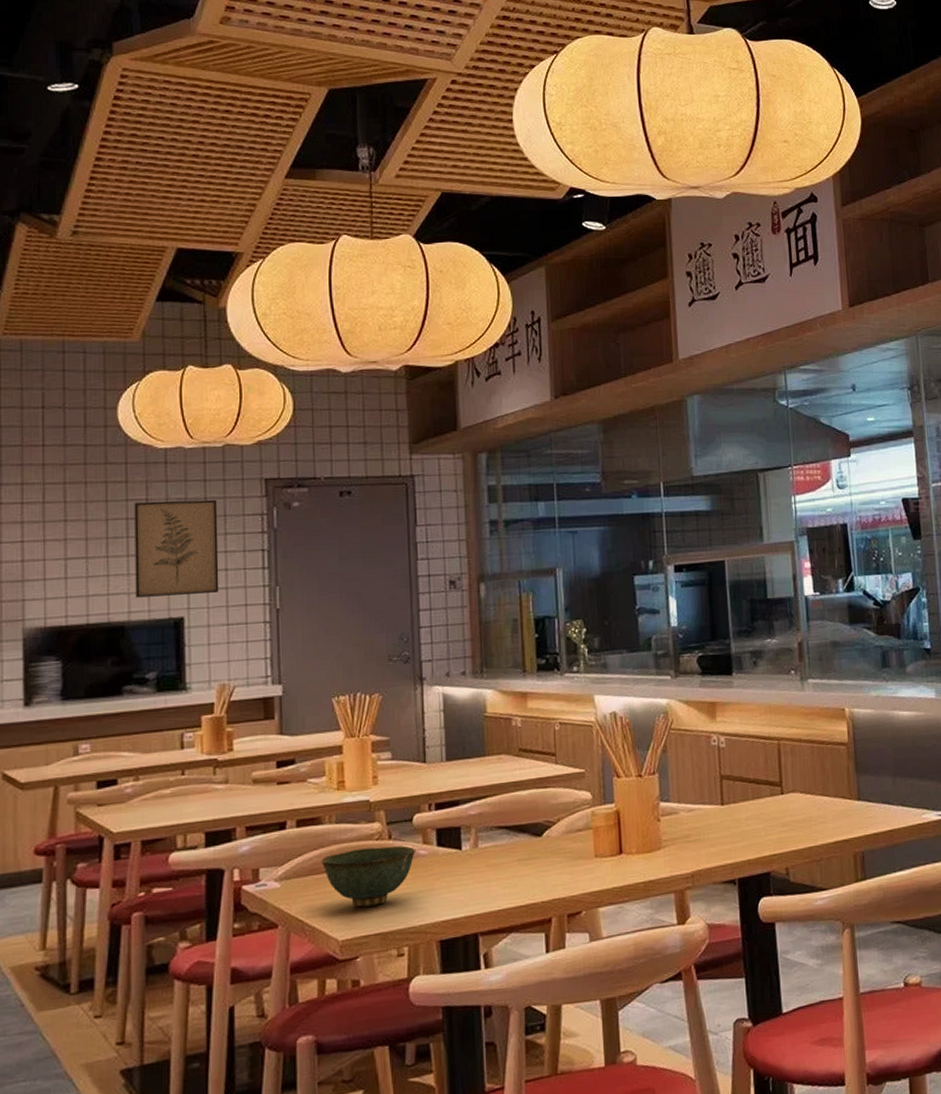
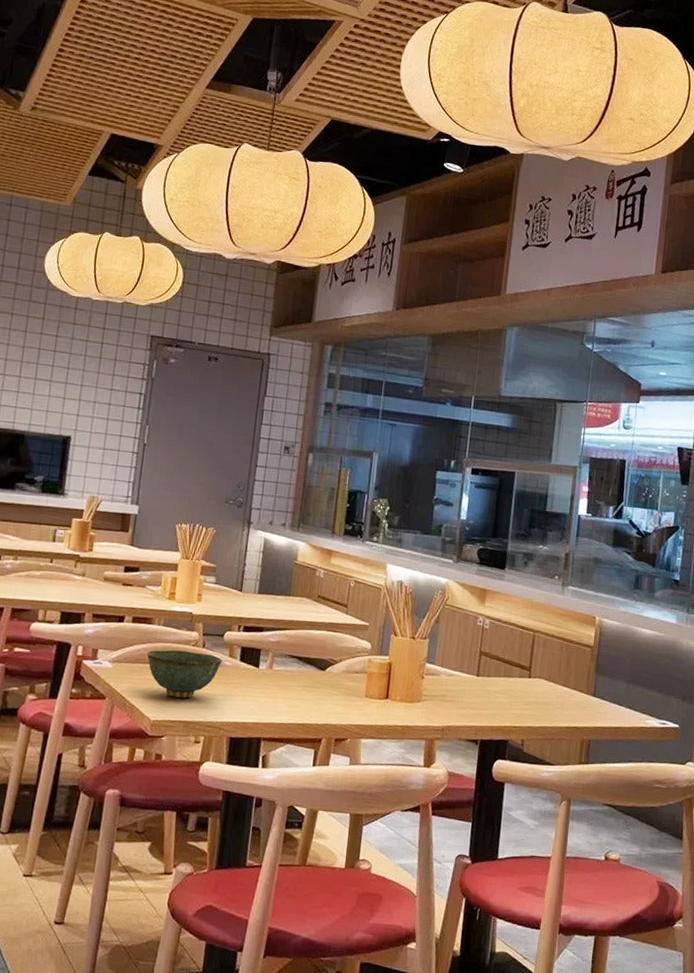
wall art: present [134,499,219,598] -> none [36,337,111,422]

